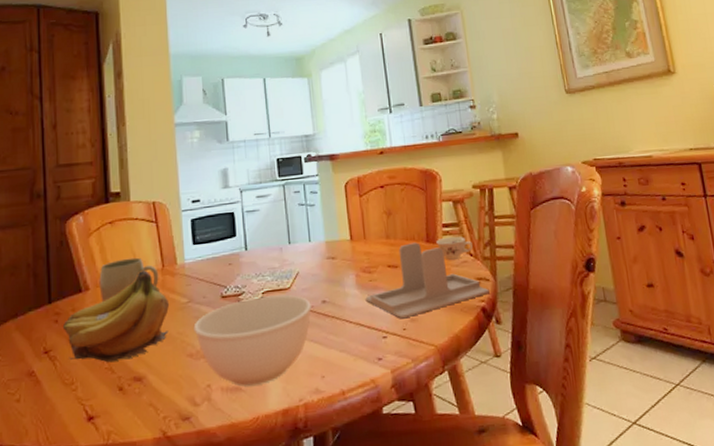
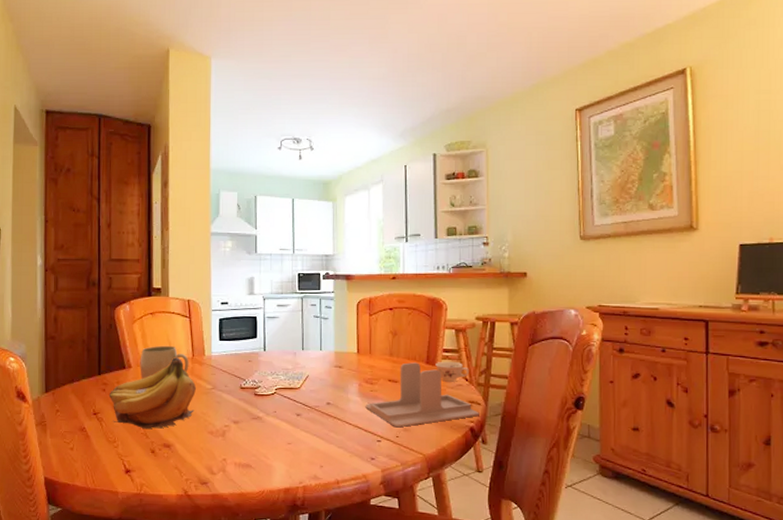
soup bowl: present [193,294,311,386] -> none [215,392,317,465]

